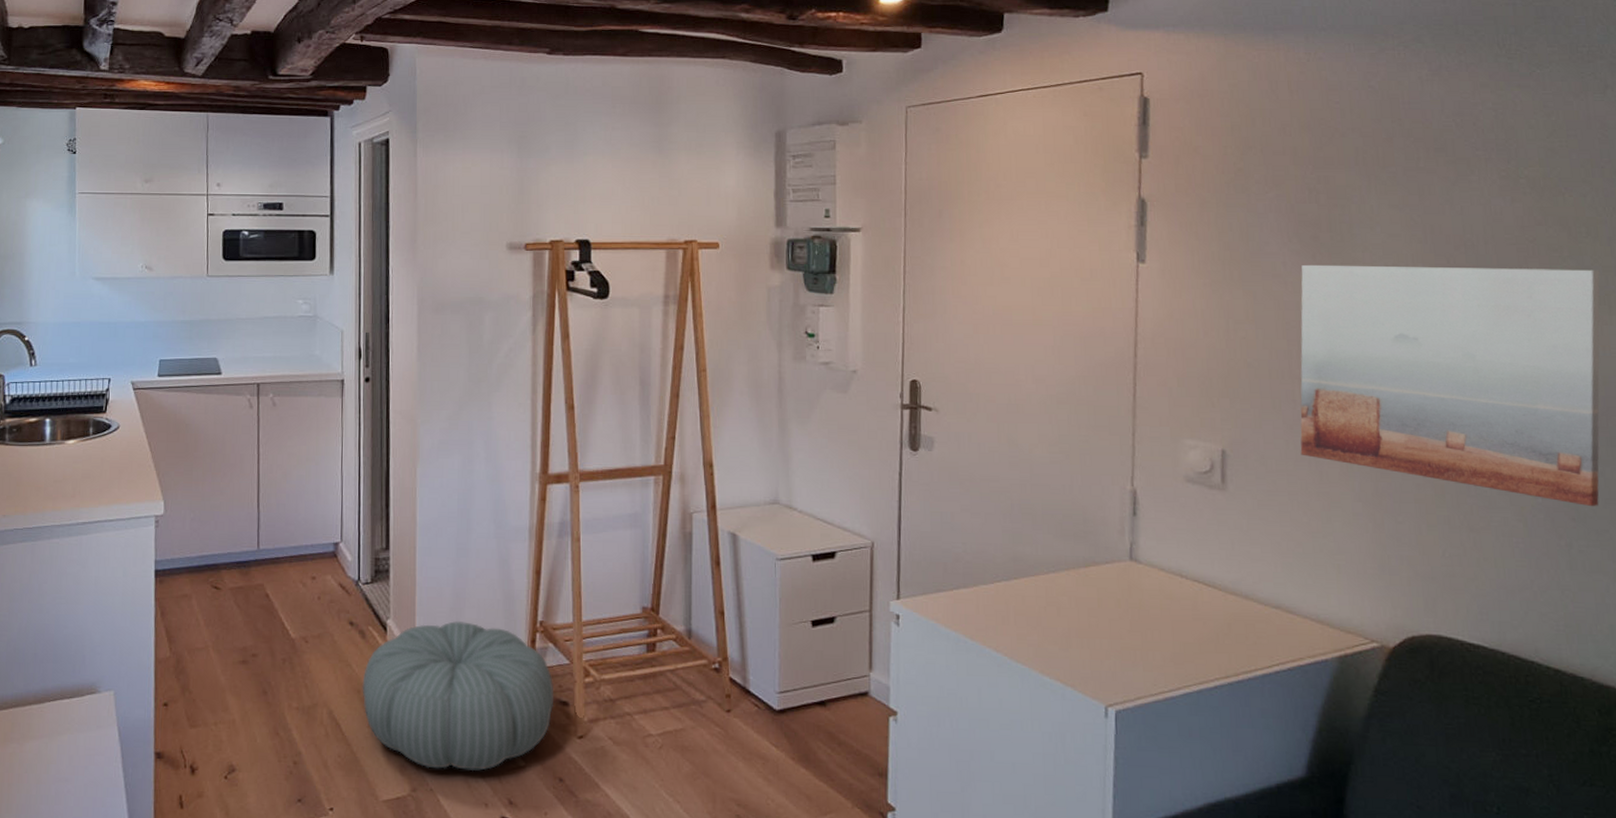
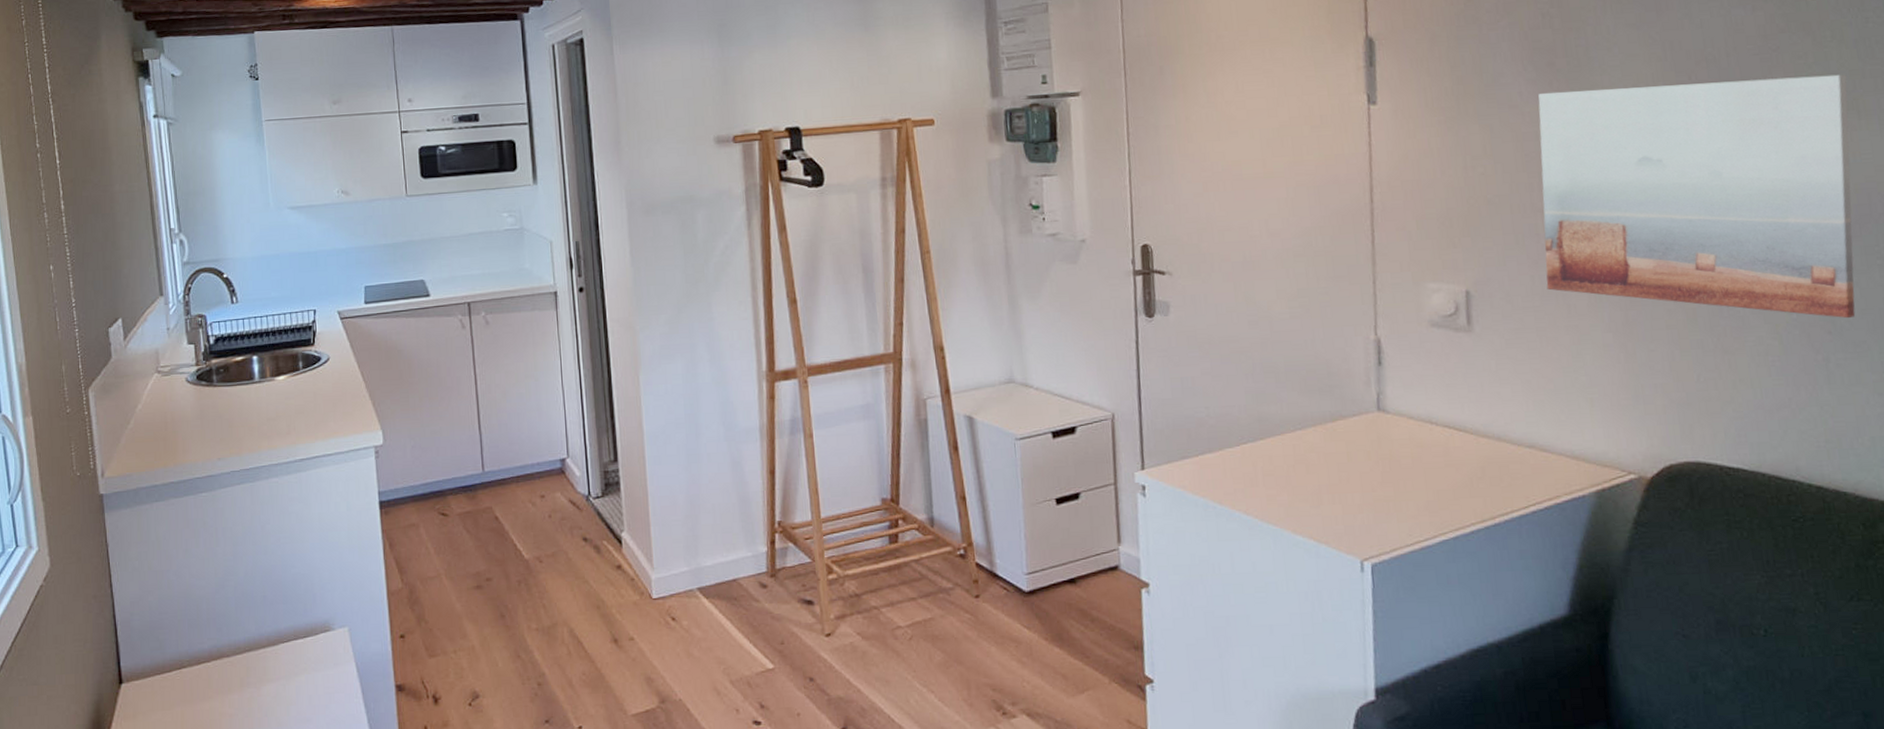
pouf: present [362,620,554,772] -> none [601,527,799,679]

